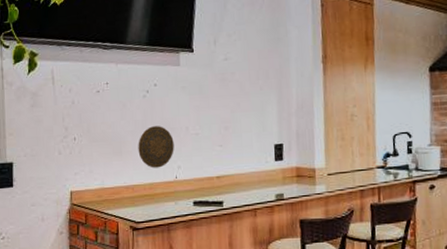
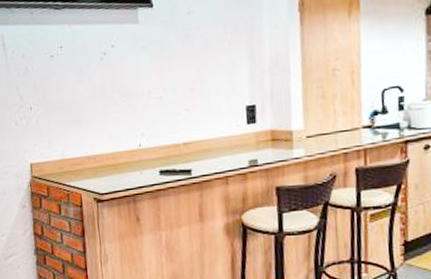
decorative plate: present [138,126,174,168] -> none [97,90,137,137]

